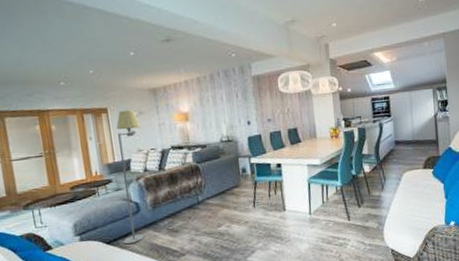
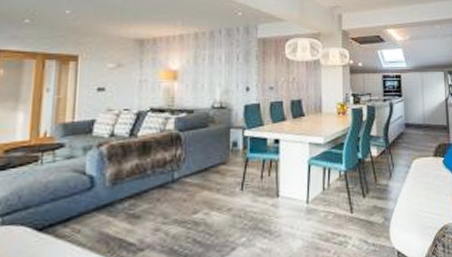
floor lamp: present [116,109,145,245] -> none [62,60,117,233]

